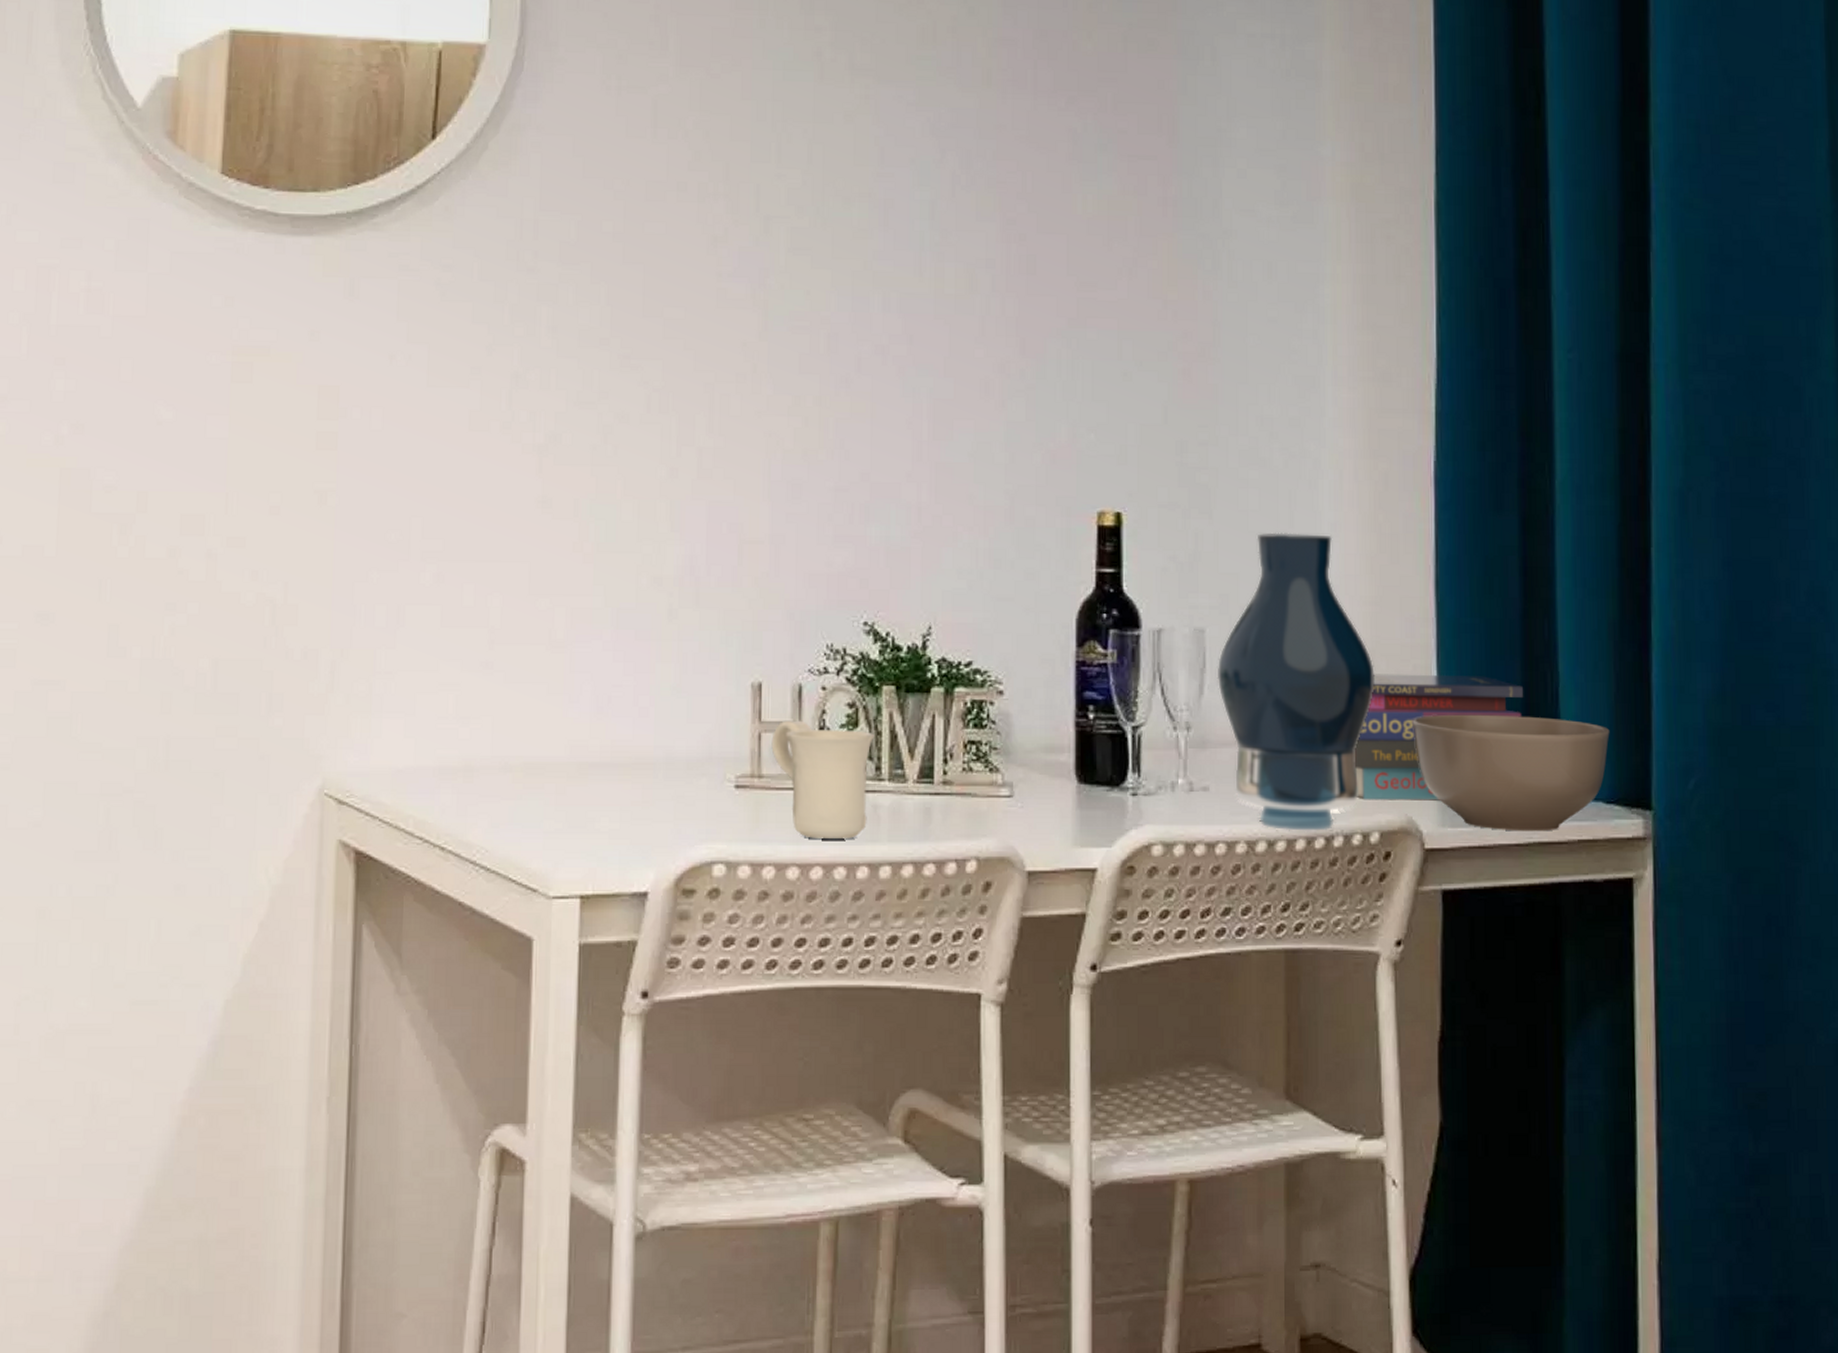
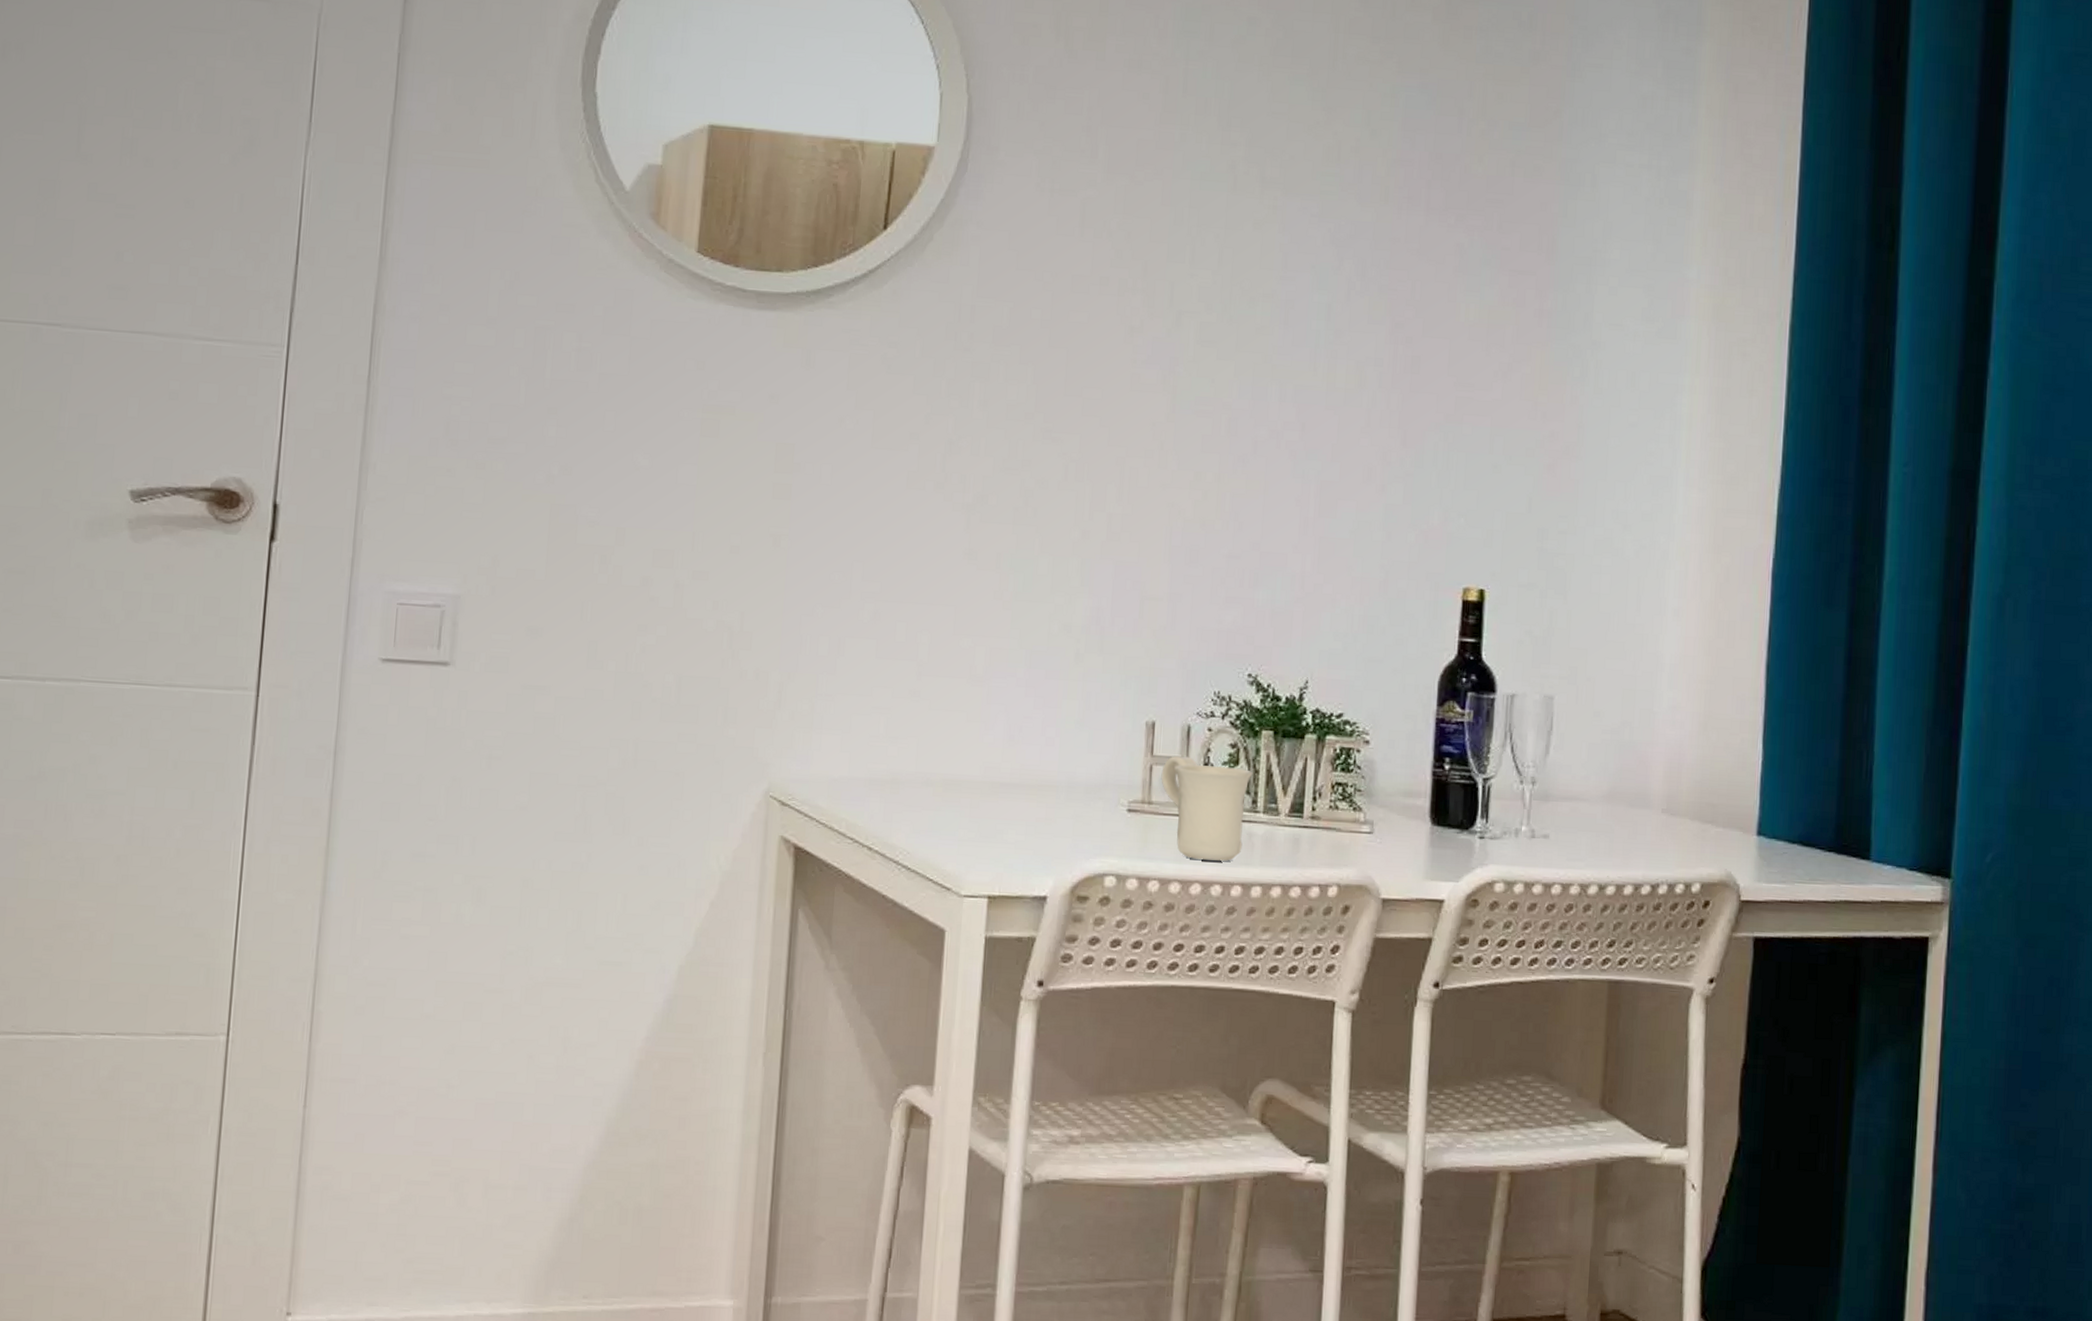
vase: present [1217,532,1375,831] -> none [1562,614,1706,880]
books: present [1354,674,1523,800] -> none [1682,744,1840,858]
bowl: present [1411,714,1610,832] -> none [1736,783,1917,892]

